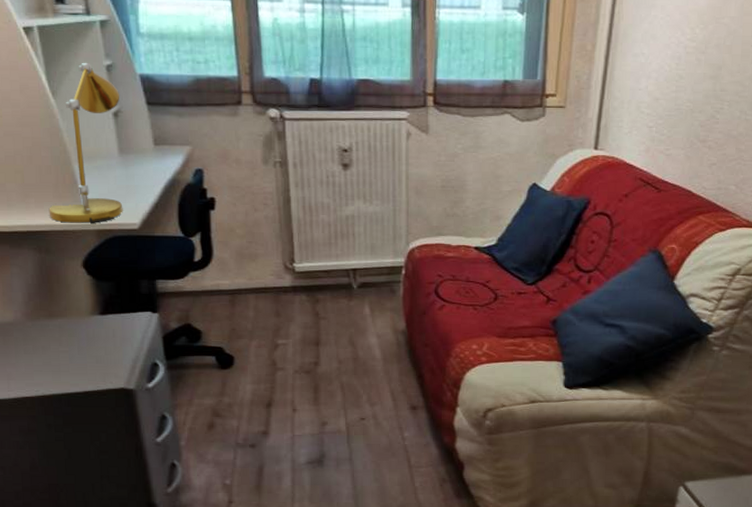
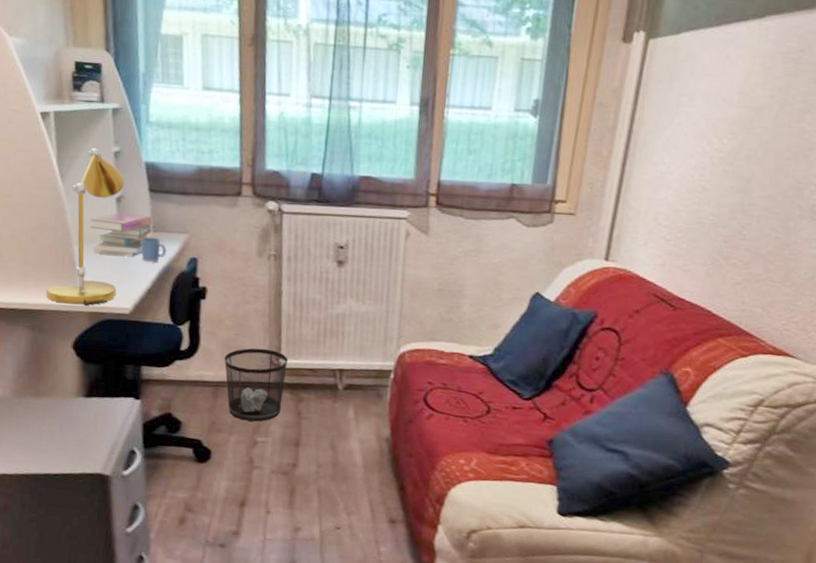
books: none [87,127,153,172] -> present [89,212,153,258]
mug: none [142,150,170,176] -> present [140,236,166,263]
waste bin: none [238,254,301,325] -> present [224,348,288,422]

